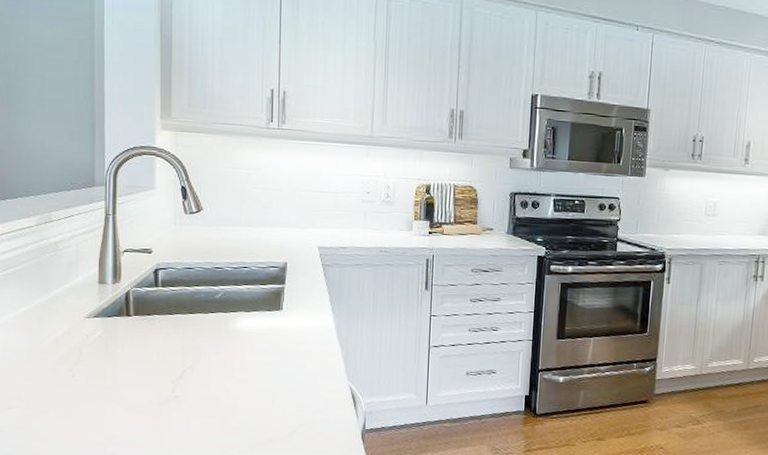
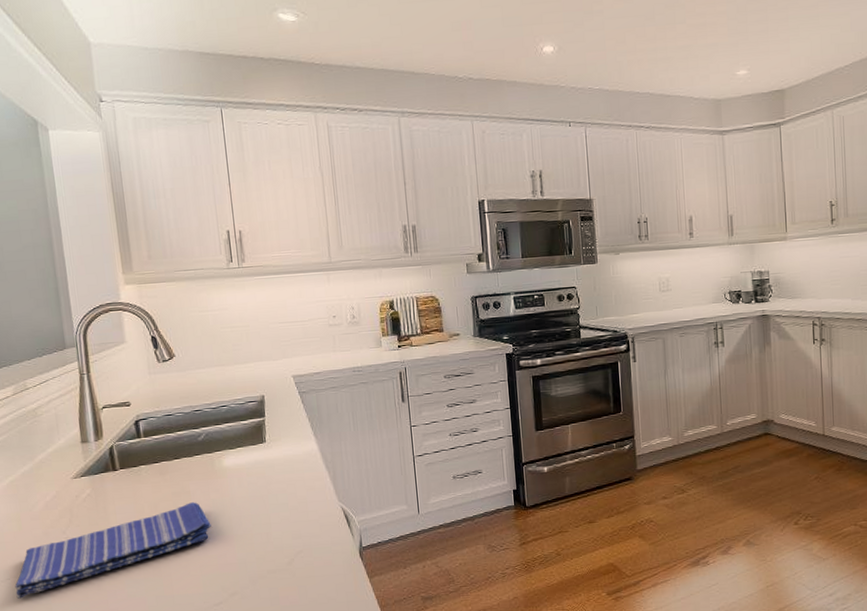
dish towel: none [16,359,217,429] -> present [15,502,211,599]

